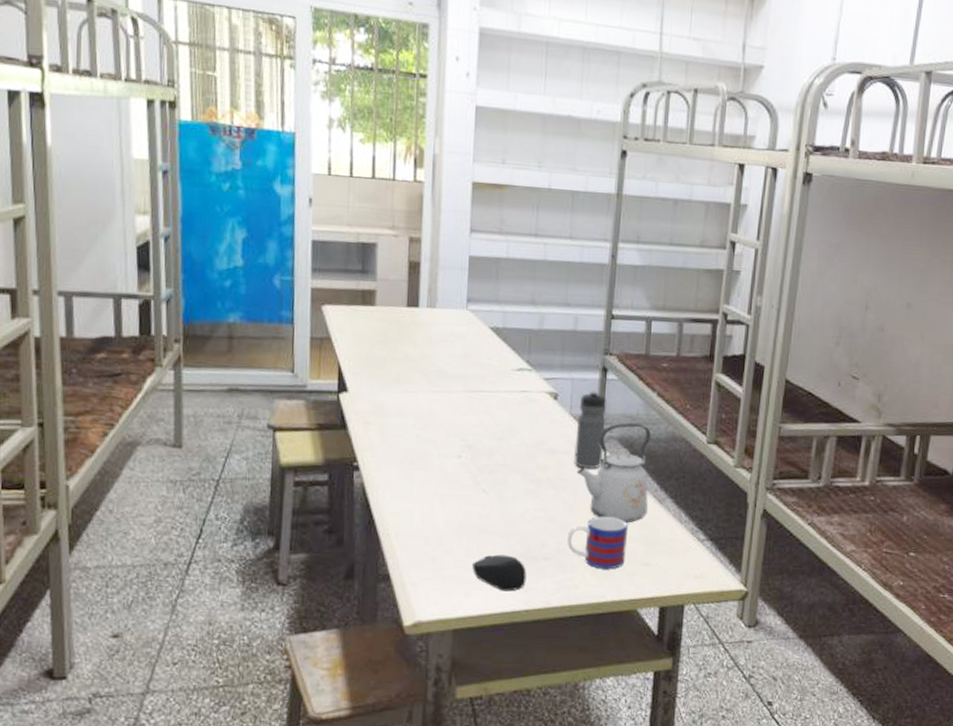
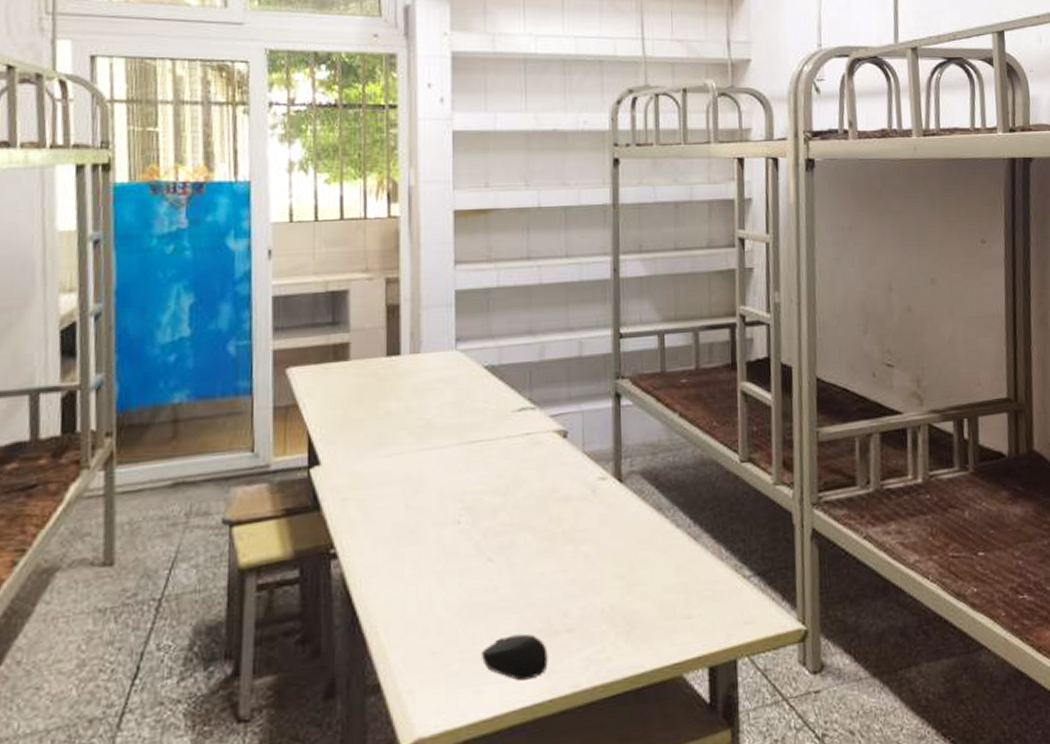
mug: present [567,516,628,570] -> none [593,565,663,632]
water bottle: present [574,389,606,469] -> none [591,420,625,514]
kettle: present [576,422,651,524] -> none [596,450,682,572]

